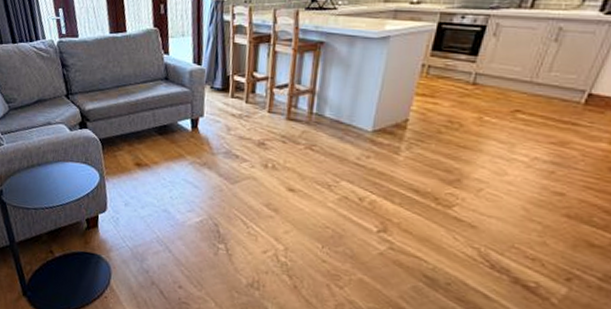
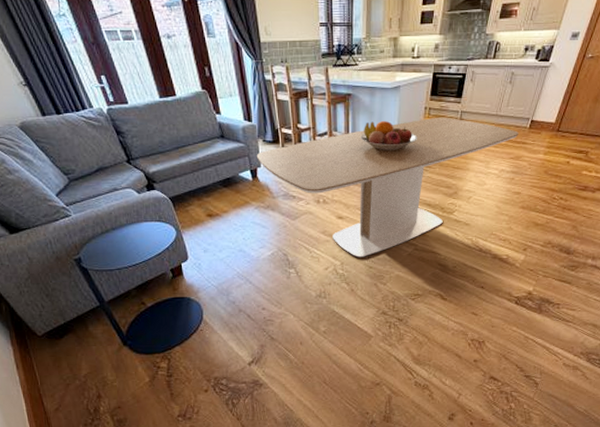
dining table: none [200,77,566,246] -> present [256,117,519,257]
fruit bowl: none [329,76,408,115] -> present [360,121,417,151]

